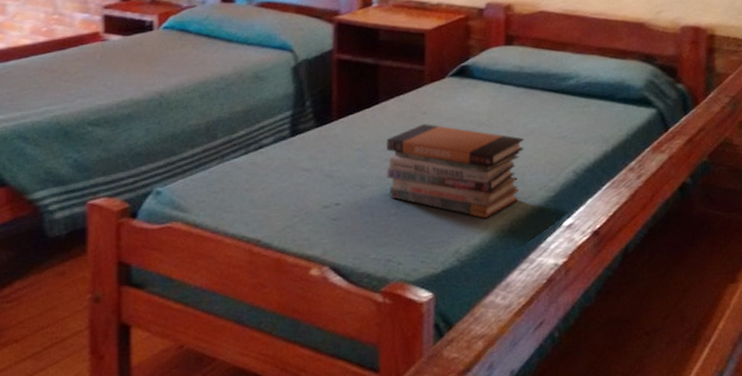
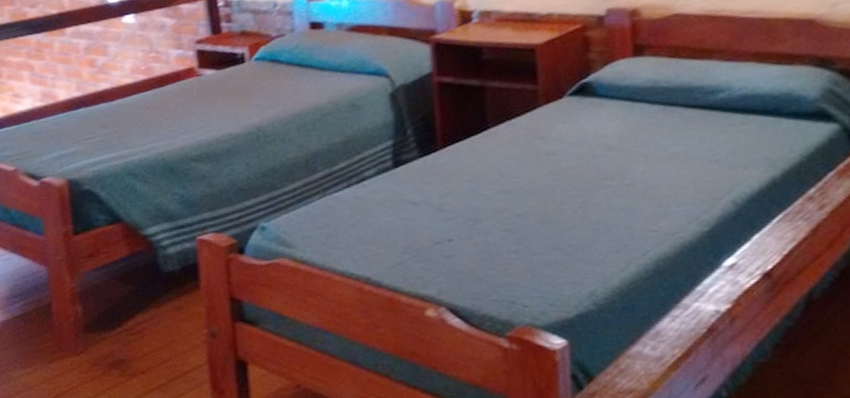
book stack: present [386,124,525,219] -> none [500,150,667,258]

